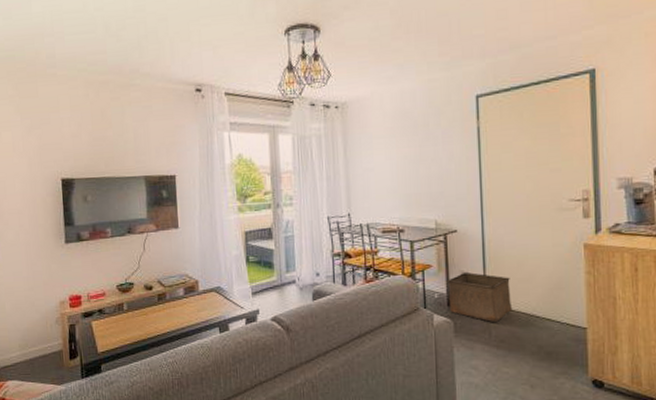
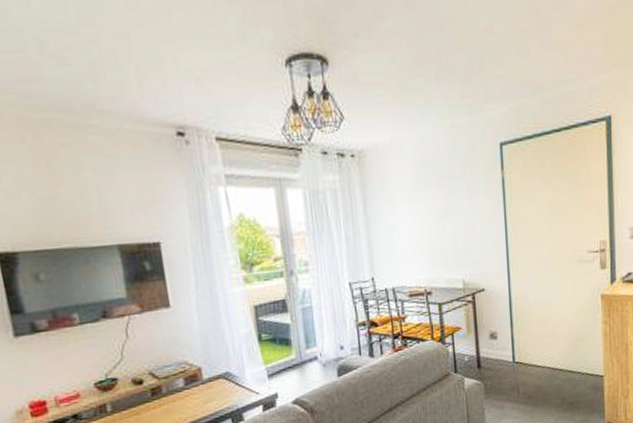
storage bin: present [447,272,513,323] -> none [477,331,539,380]

